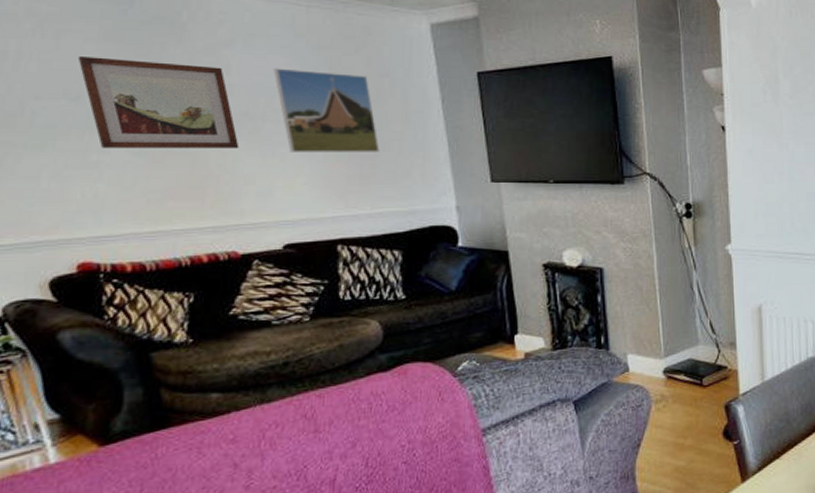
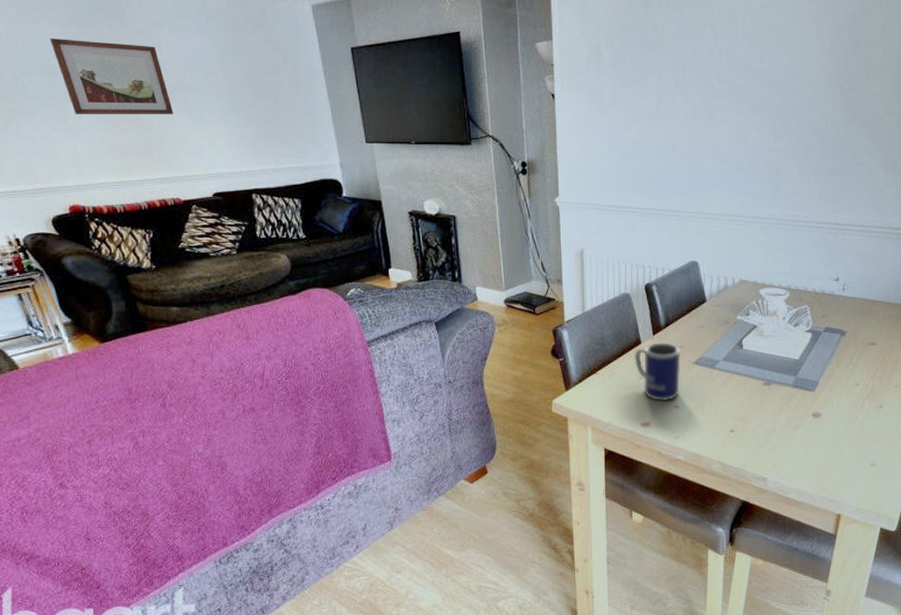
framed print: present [273,68,380,152] -> none [194,46,279,118]

